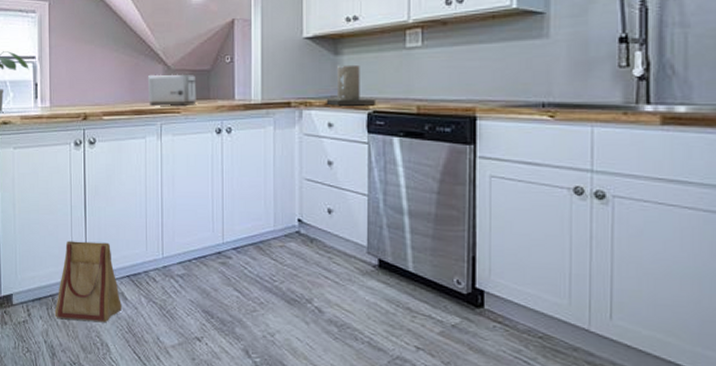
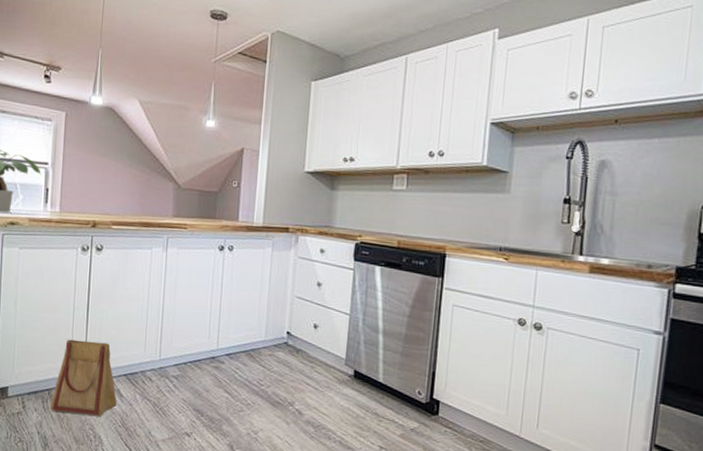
toaster: present [147,75,197,106] -> none [157,192,204,223]
paper towel roll: present [326,64,377,106] -> none [320,199,364,237]

